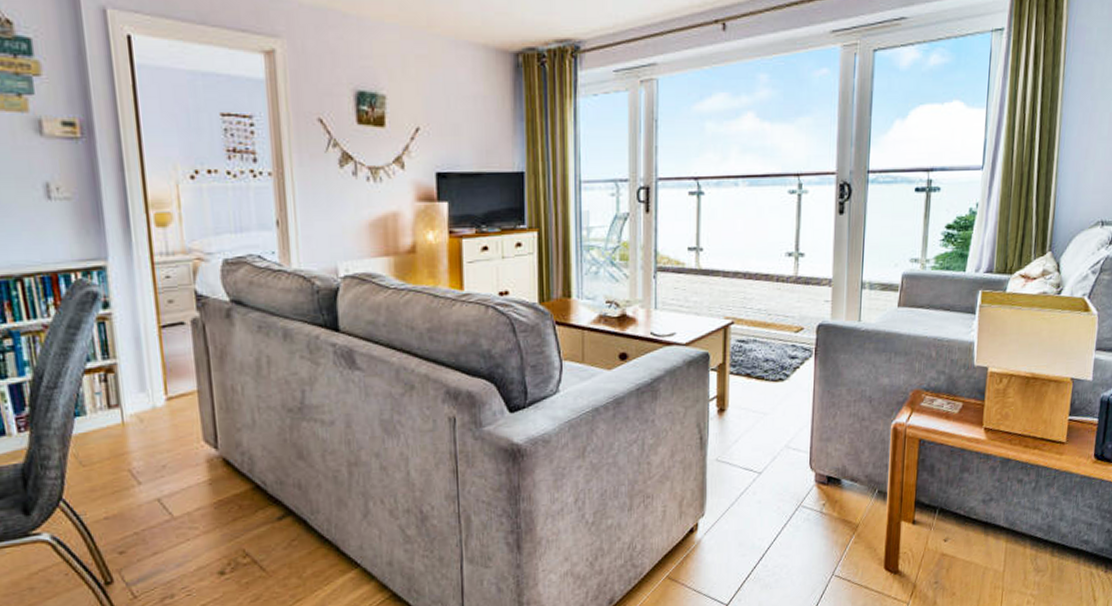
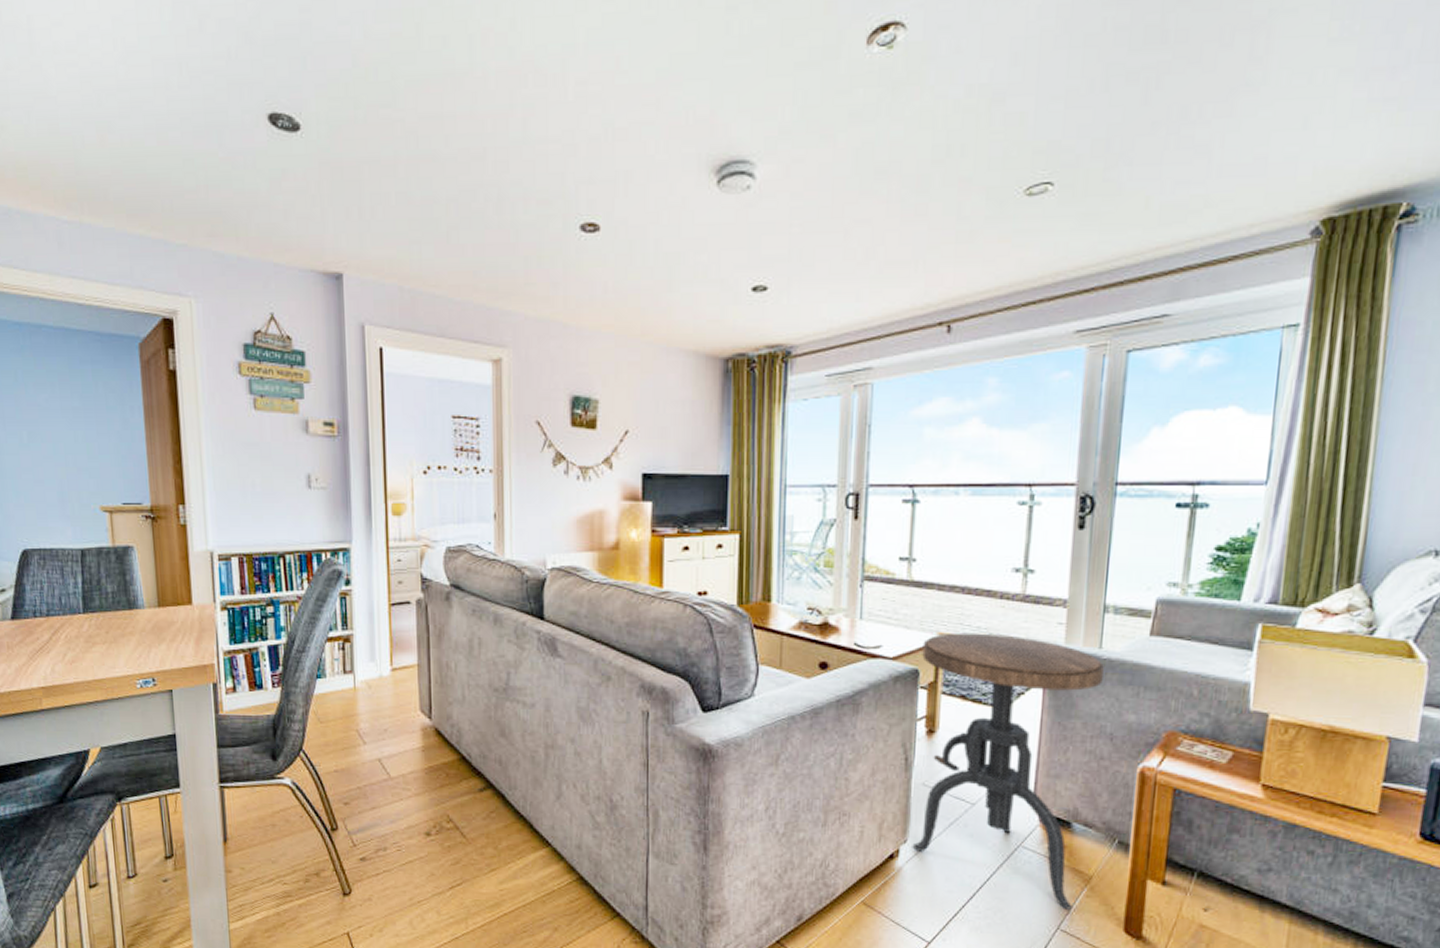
side table: none [709,314,863,557] -> present [912,632,1104,910]

